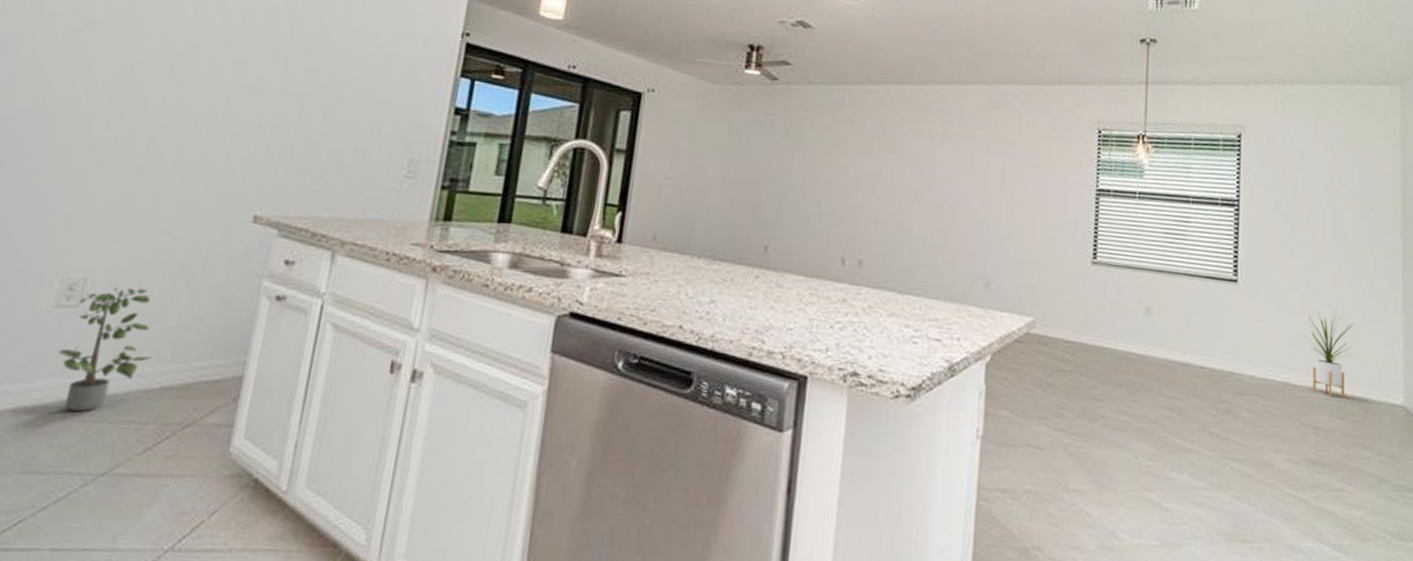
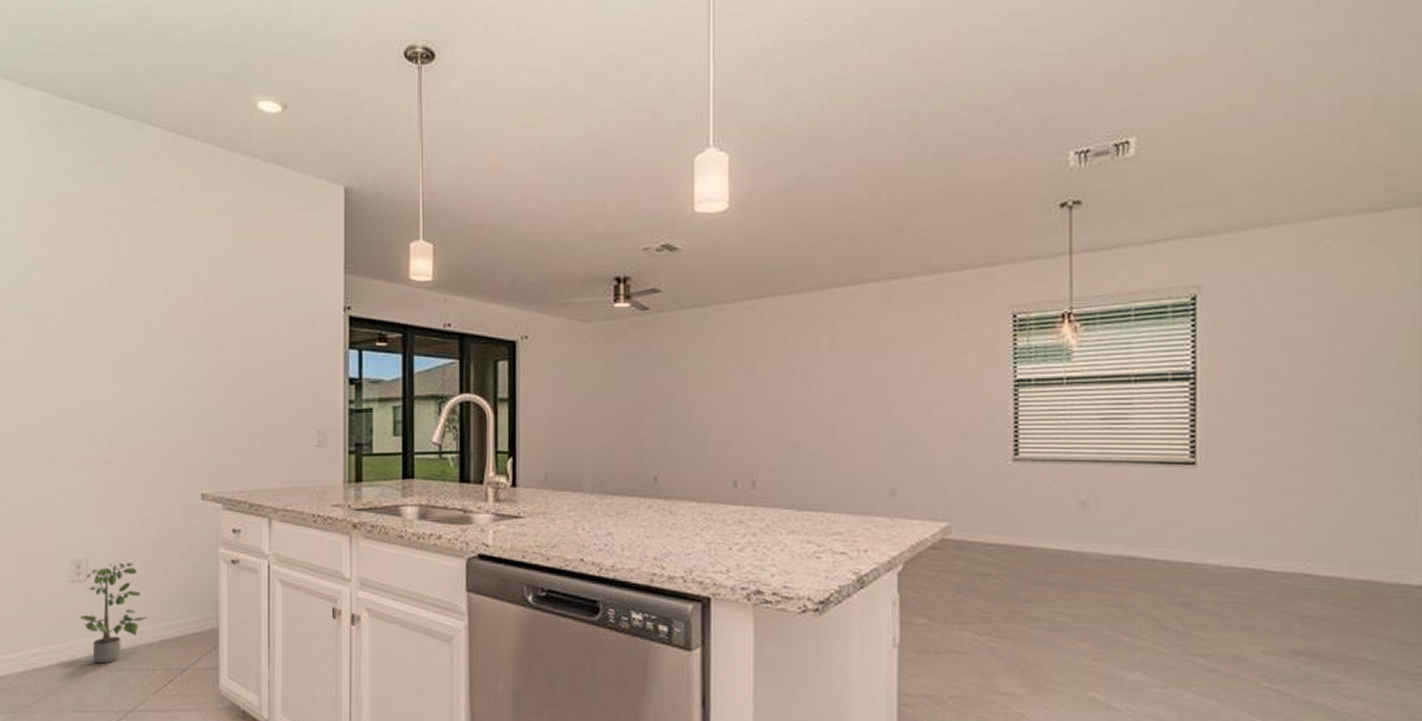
house plant: present [1304,311,1355,397] -> none [1285,488,1355,581]

